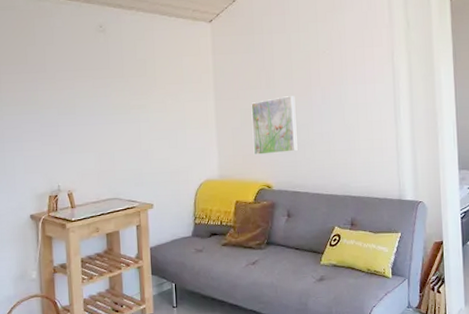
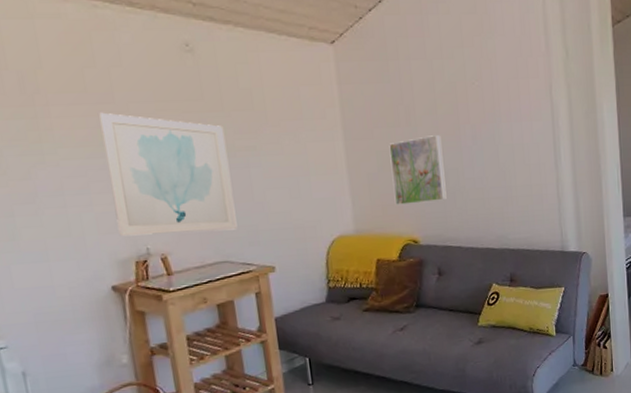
wall art: none [34,79,127,176] -> present [99,112,238,237]

